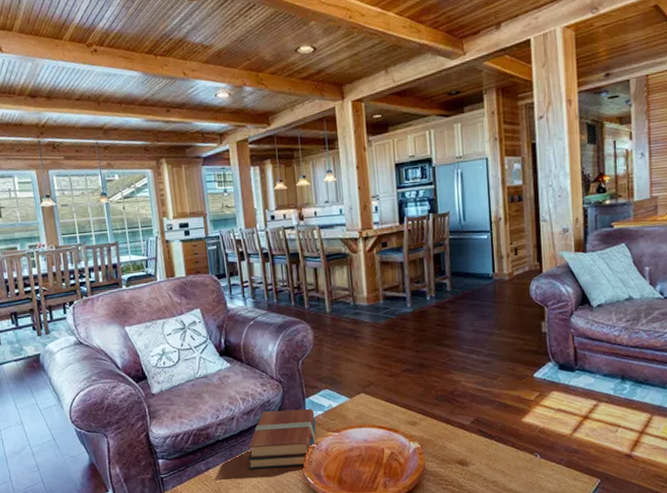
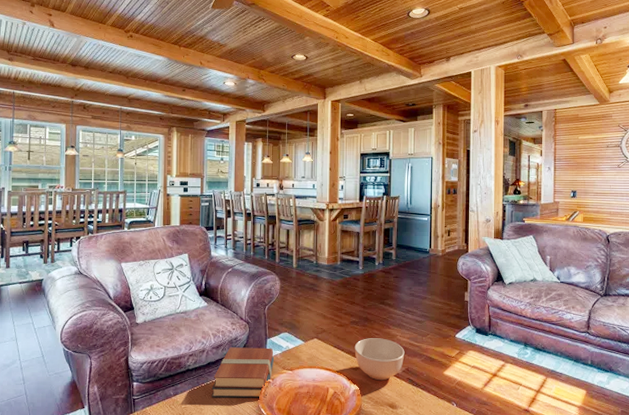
bowl: none [410,386,472,435] -> present [354,338,405,381]

